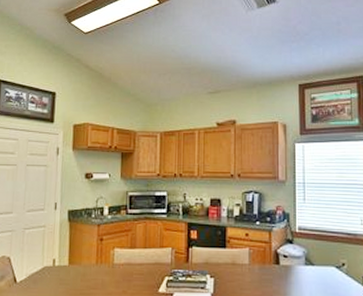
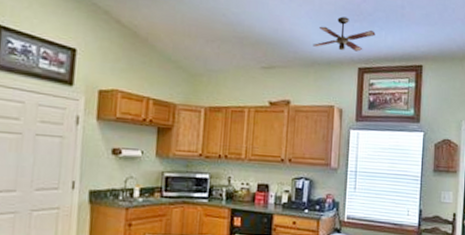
ceiling fan: none [254,39,313,71] -> present [313,16,376,52]

